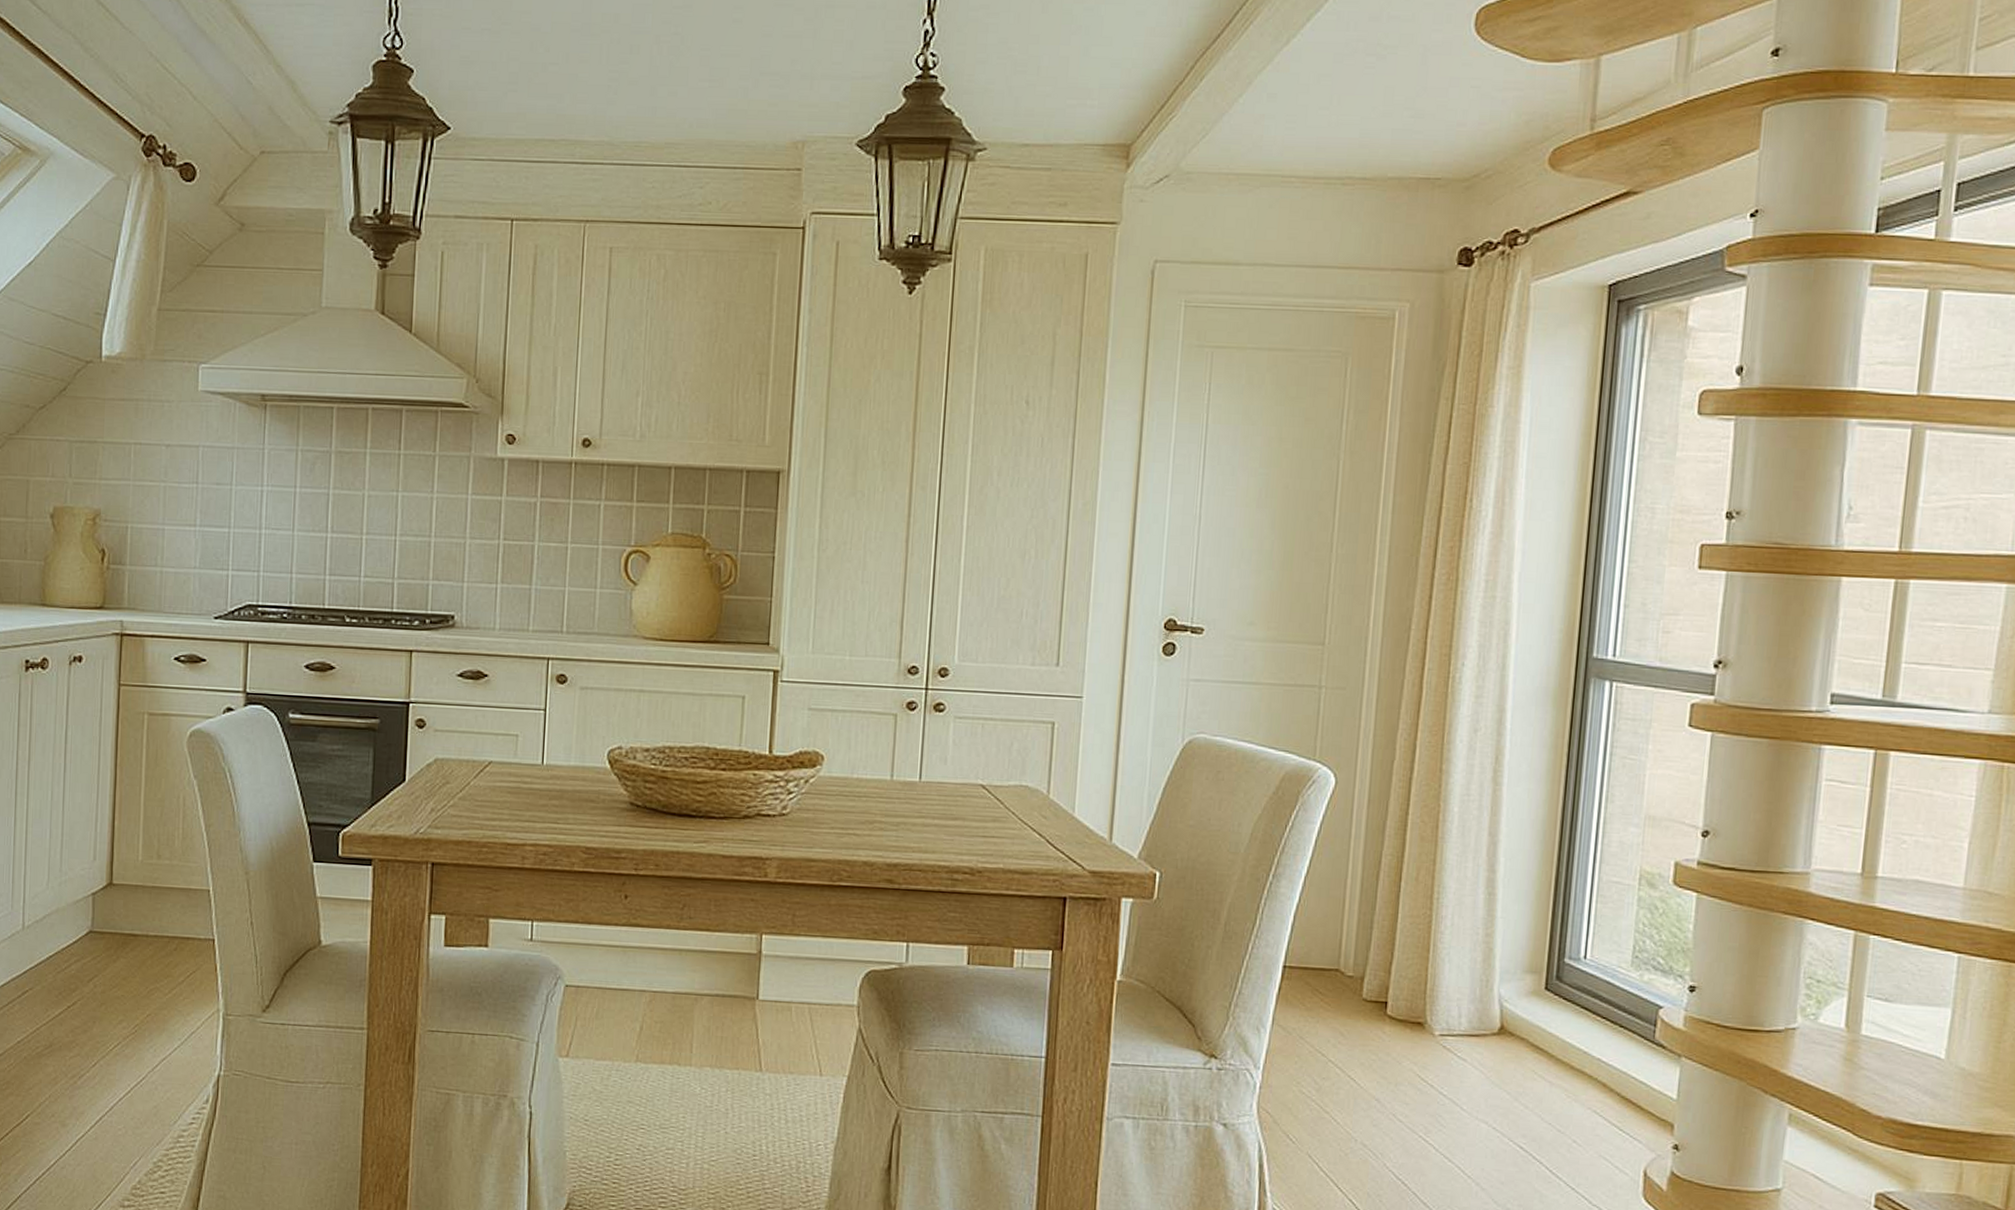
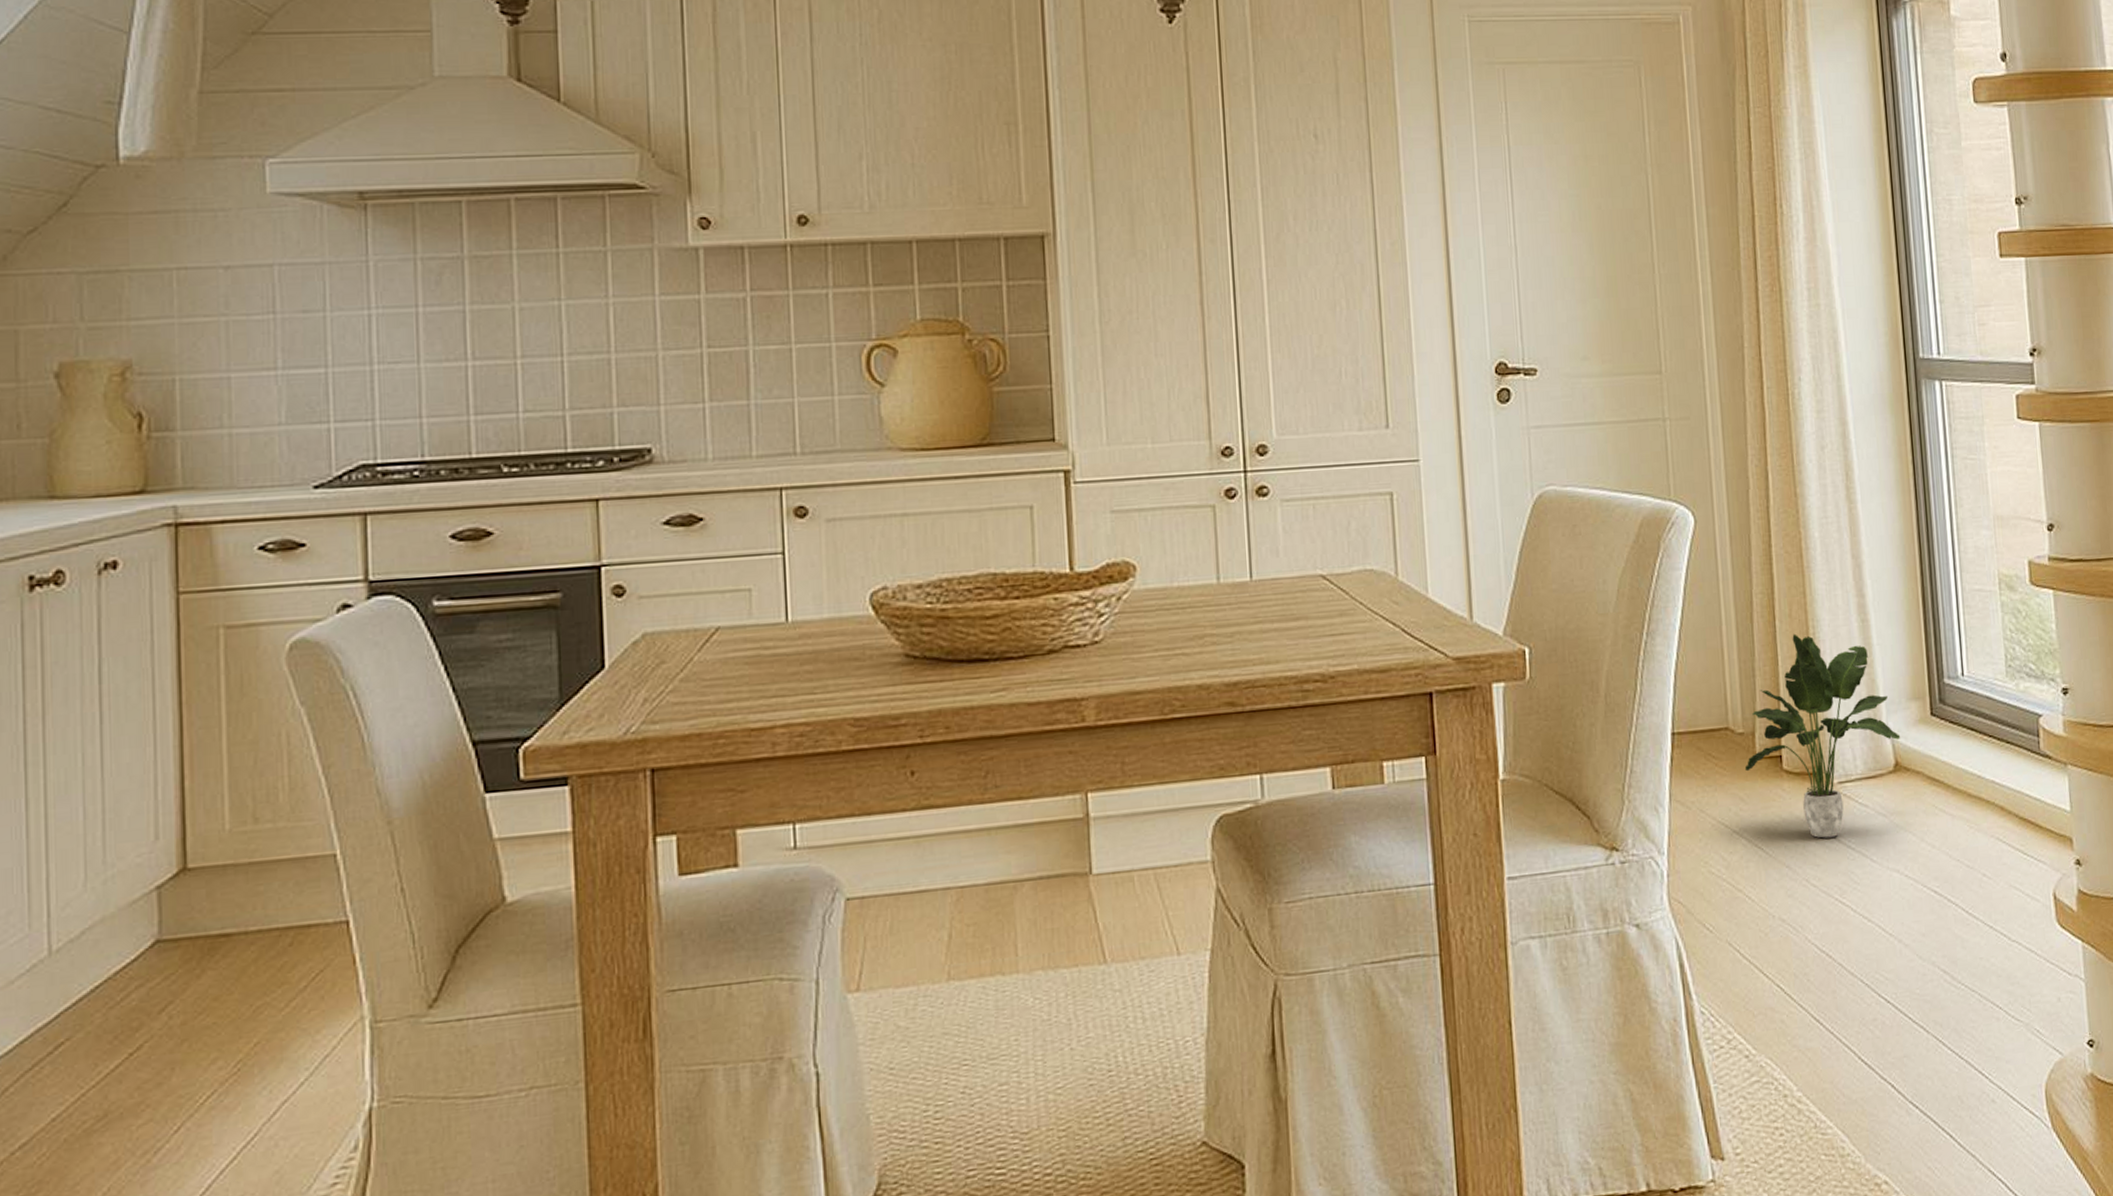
potted plant: none [1349,896,1510,1082] -> present [1744,633,1901,839]

